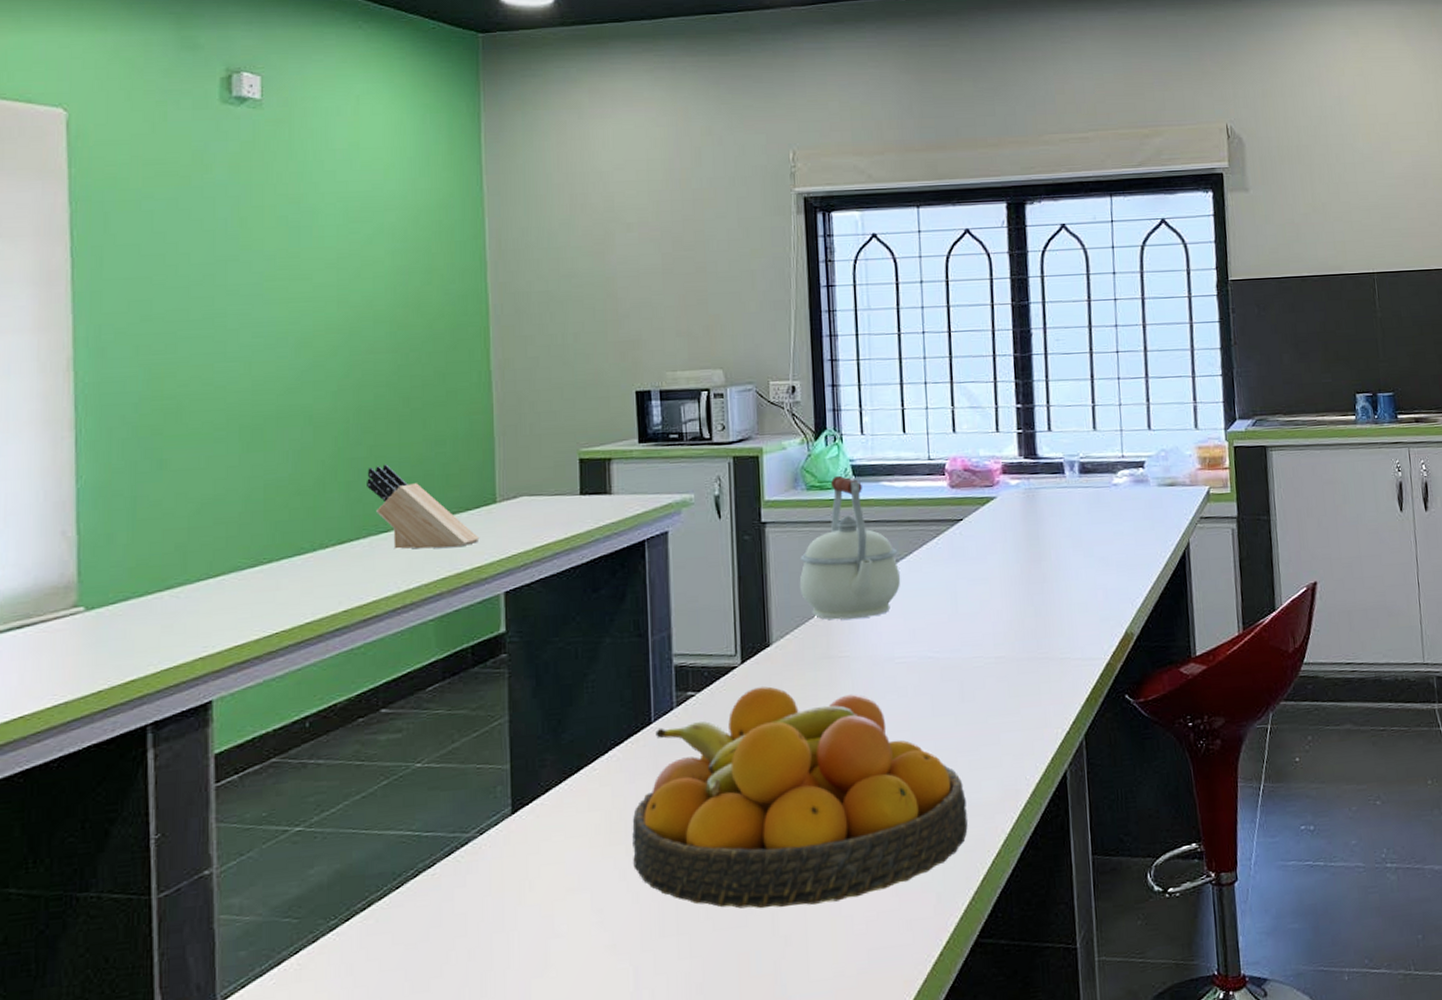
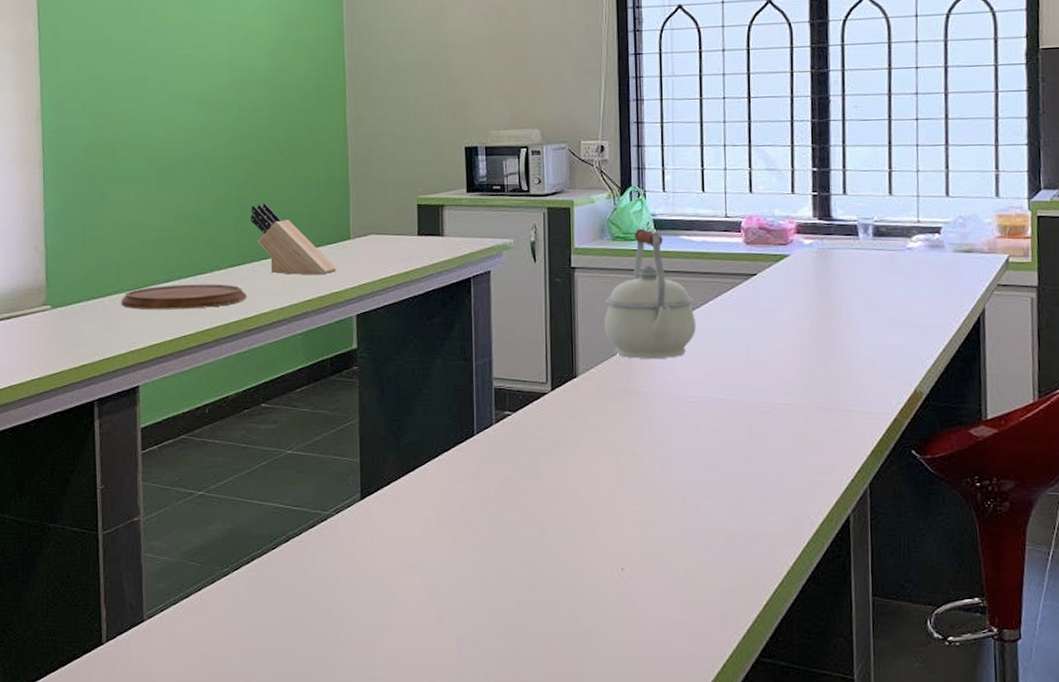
cutting board: none [187,565,362,604] -> present [121,284,247,310]
fruit bowl: present [632,686,968,909] -> none [457,413,753,607]

